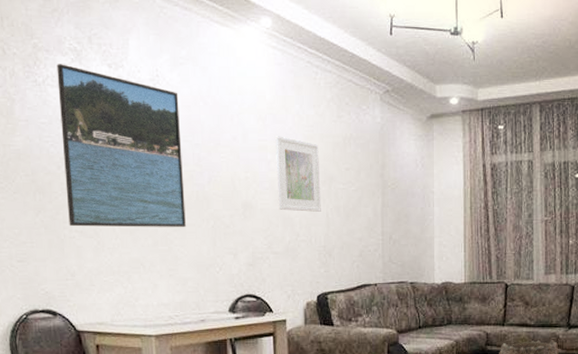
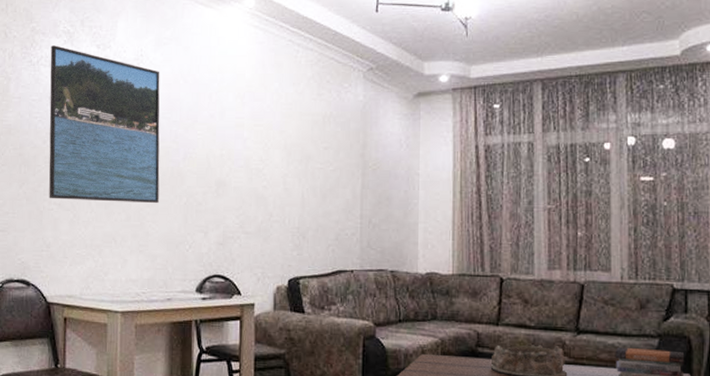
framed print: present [275,136,321,212] -> none [252,114,297,192]

